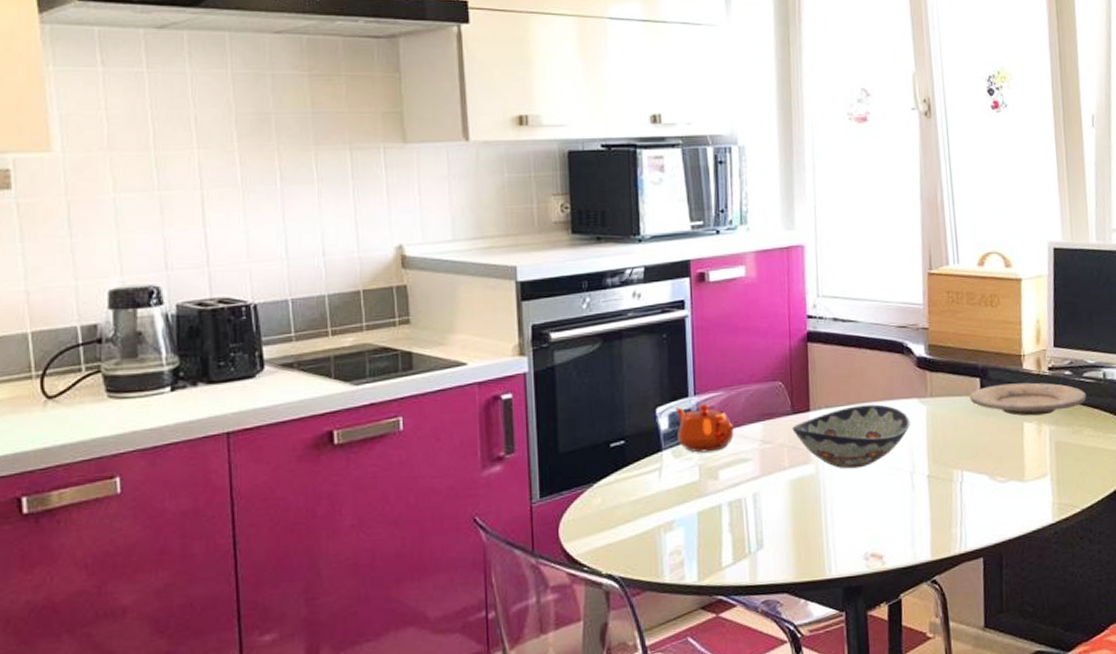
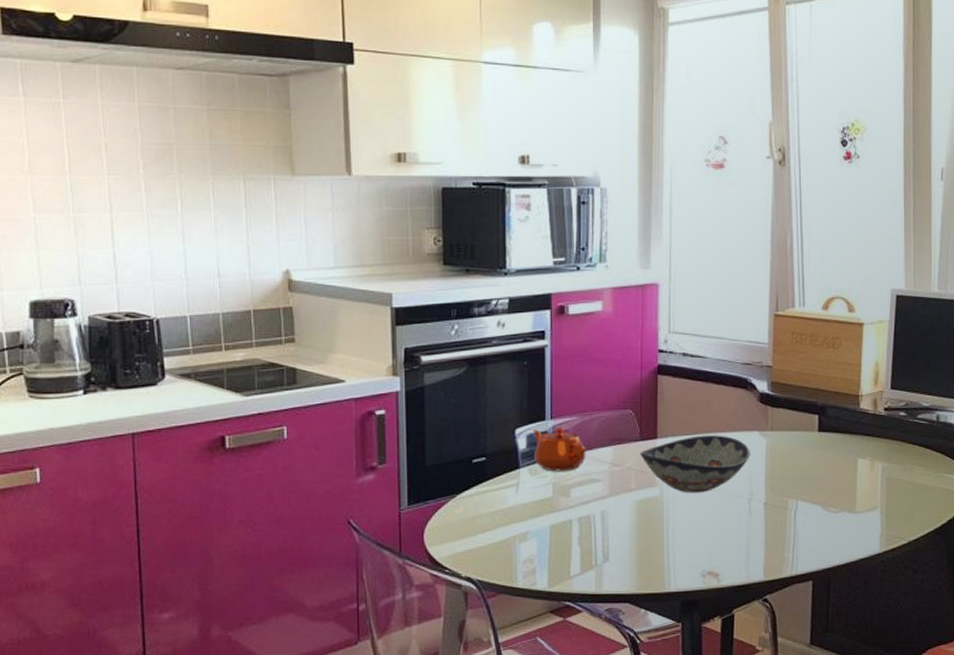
plate: present [970,382,1087,416] -> none [808,421,920,453]

